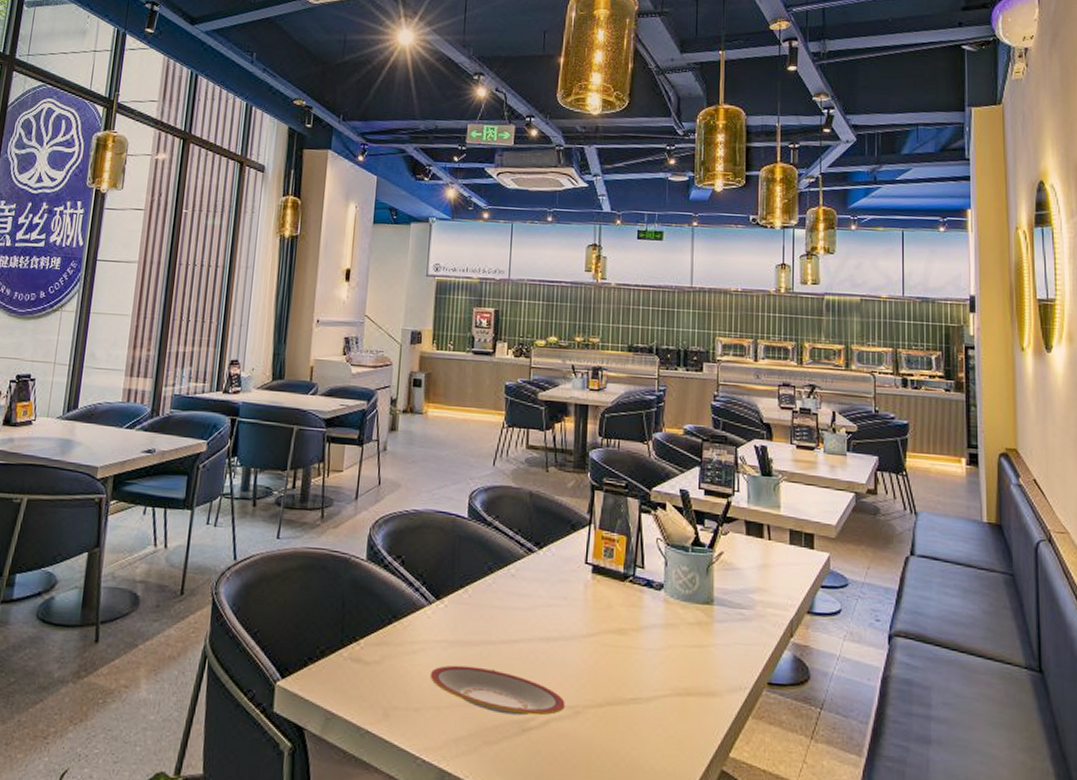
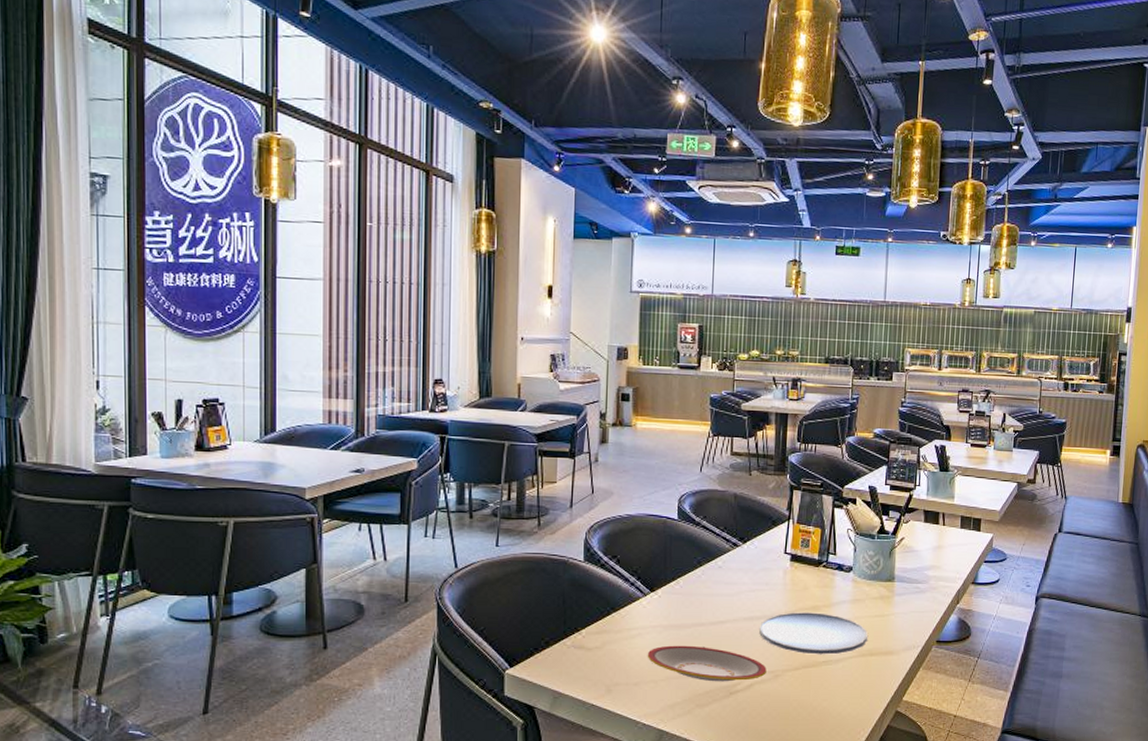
plate: none [557,634,683,692] -> present [759,612,868,655]

